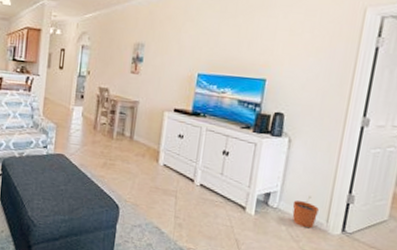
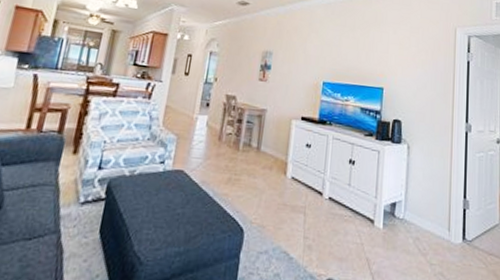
plant pot: present [292,195,319,229] -> none [417,203,440,239]

